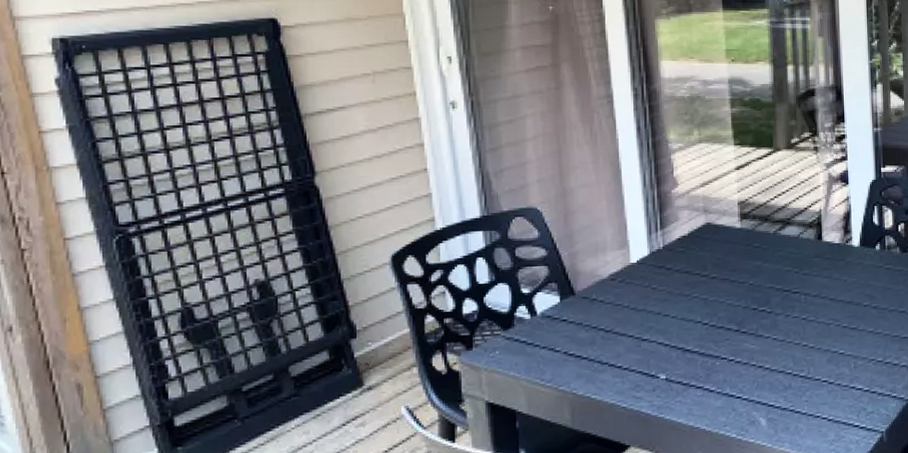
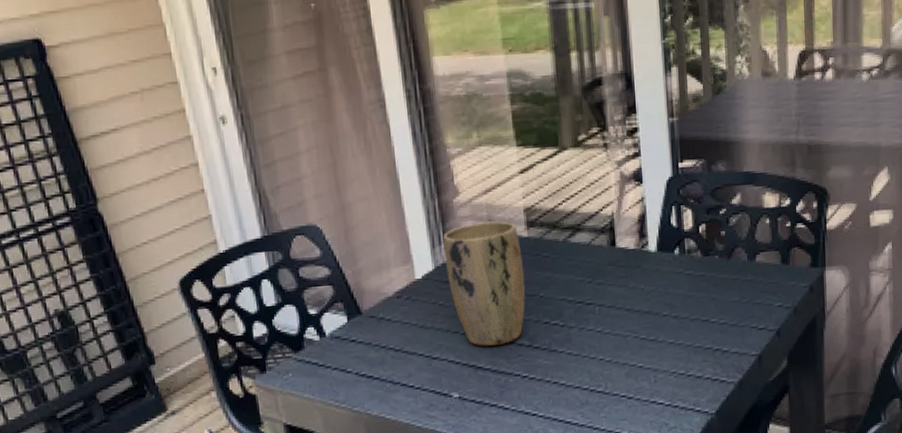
plant pot: none [660,212,736,329] -> present [443,221,526,346]

